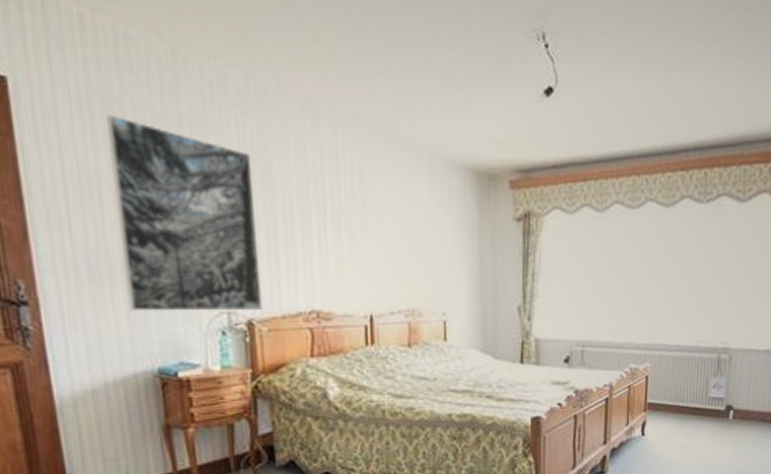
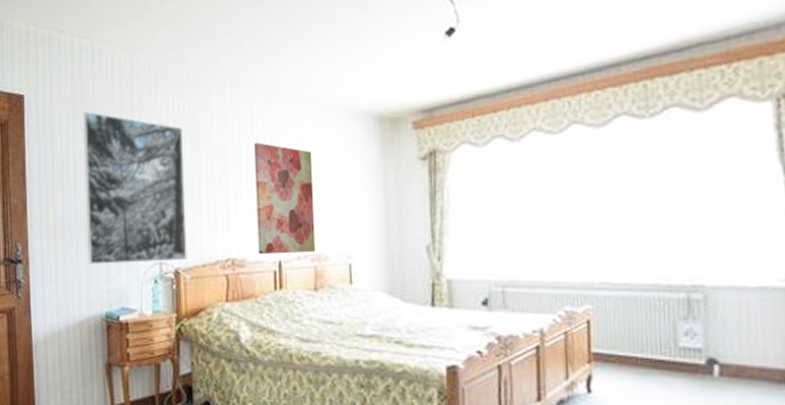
wall art: none [341,183,410,308] -> present [254,142,316,255]

